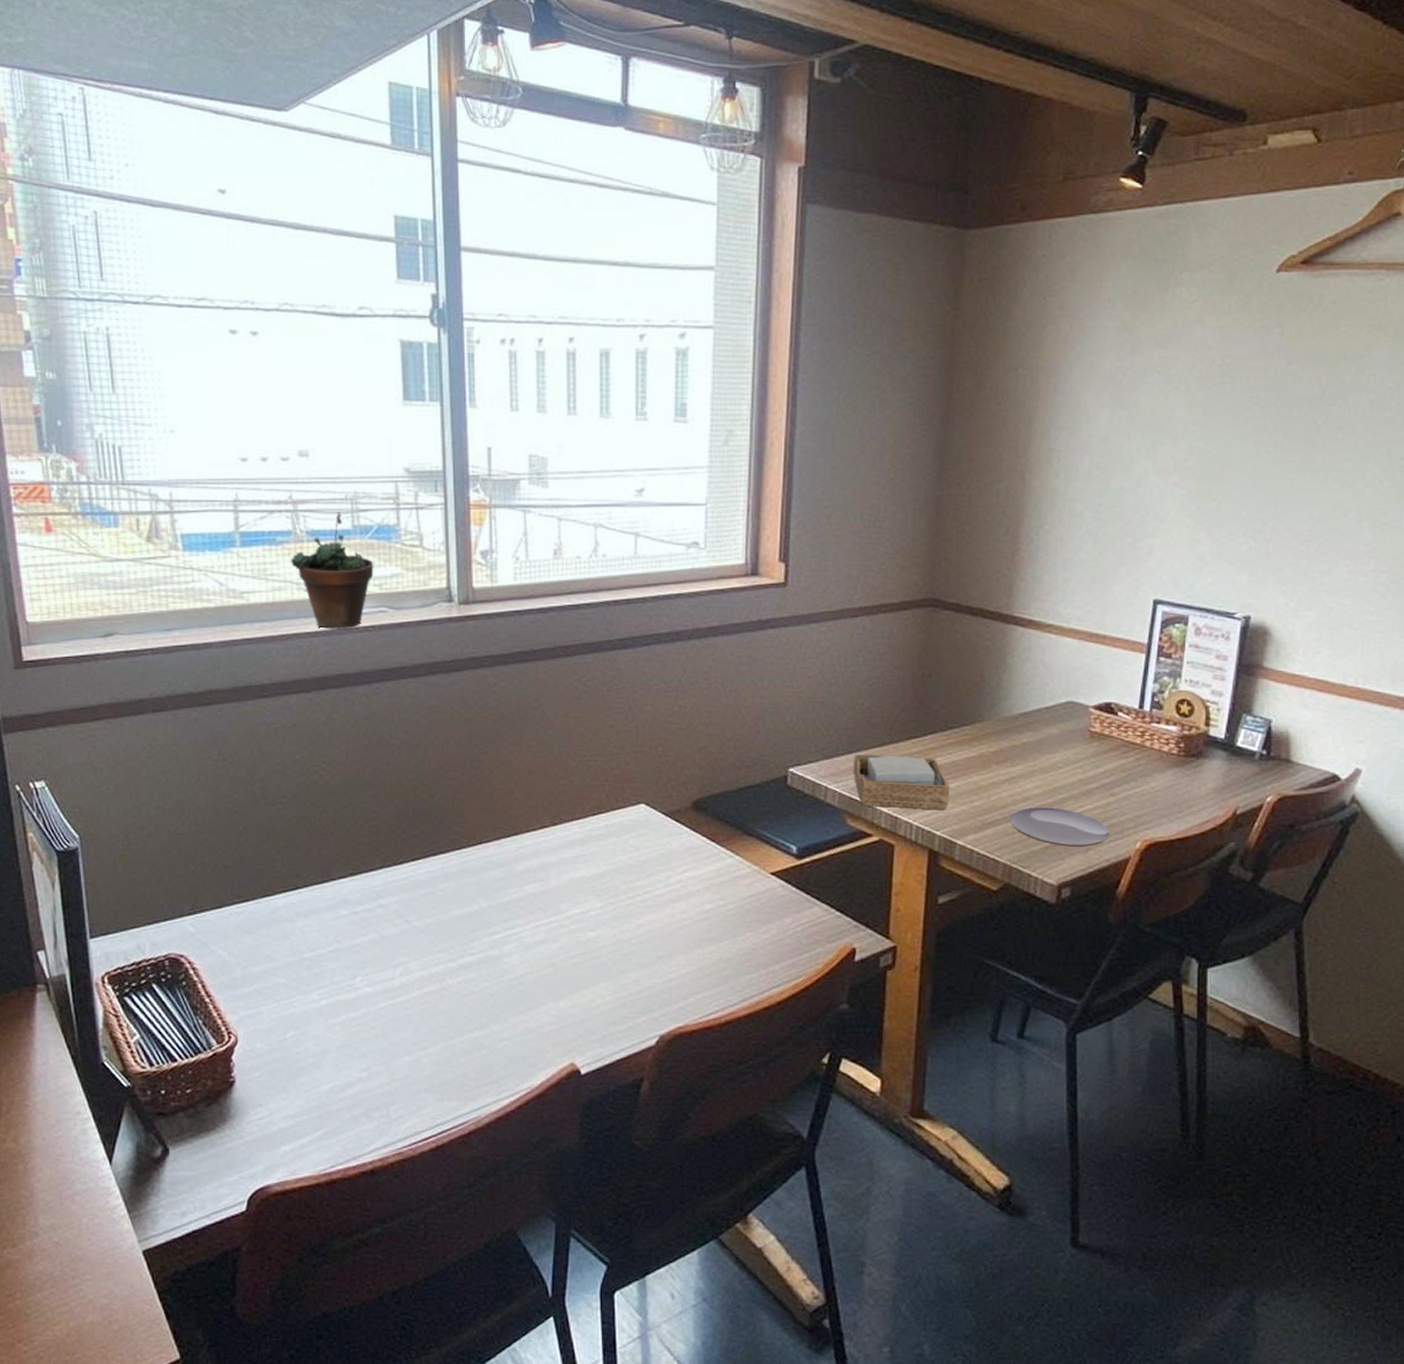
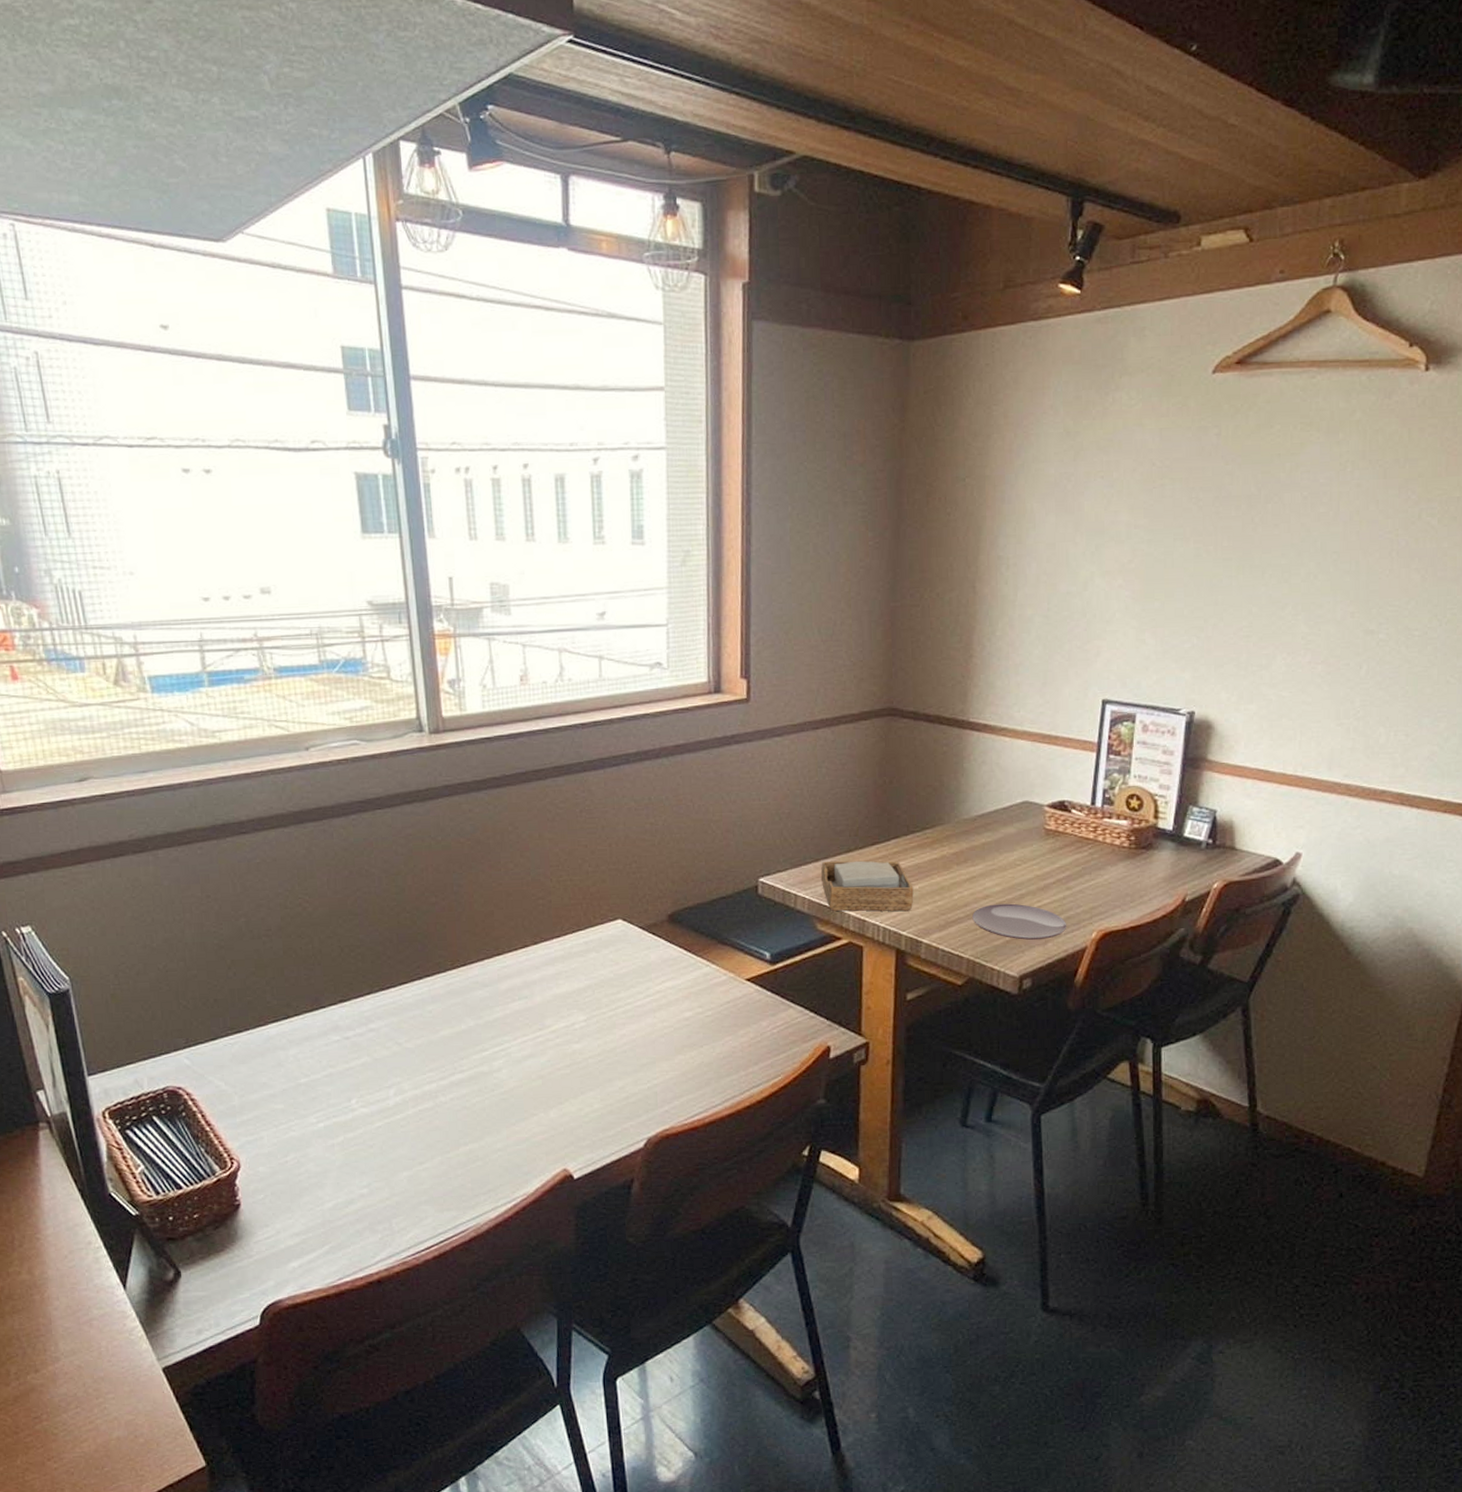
succulent plant: present [290,512,374,630] -> none [259,647,344,765]

